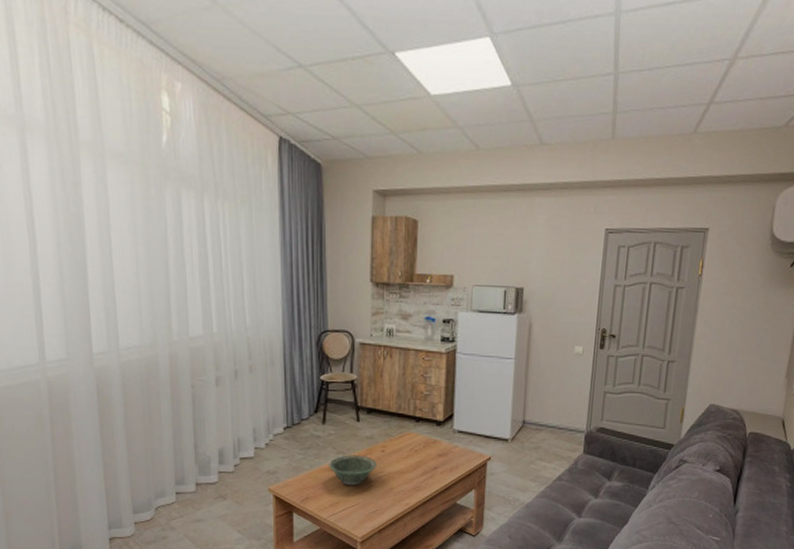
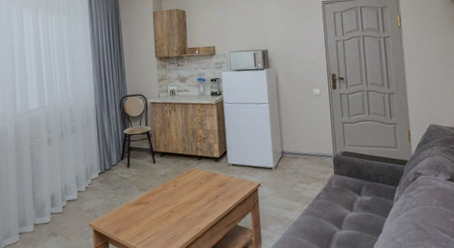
bowl: present [329,455,377,486] -> none [134,190,172,217]

